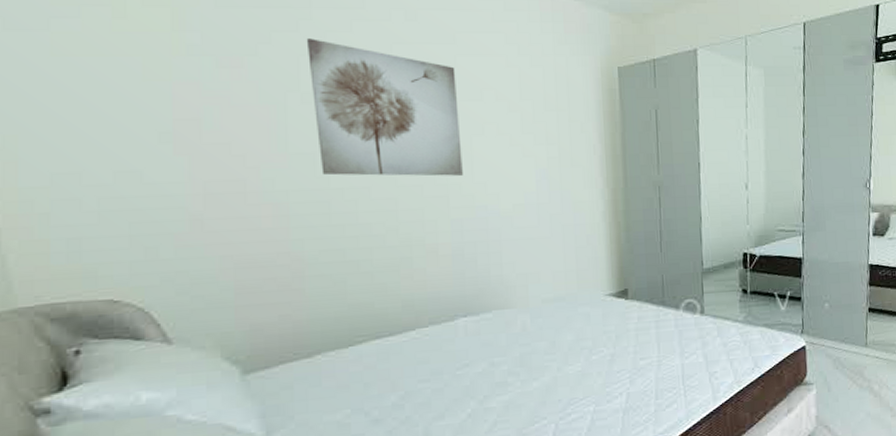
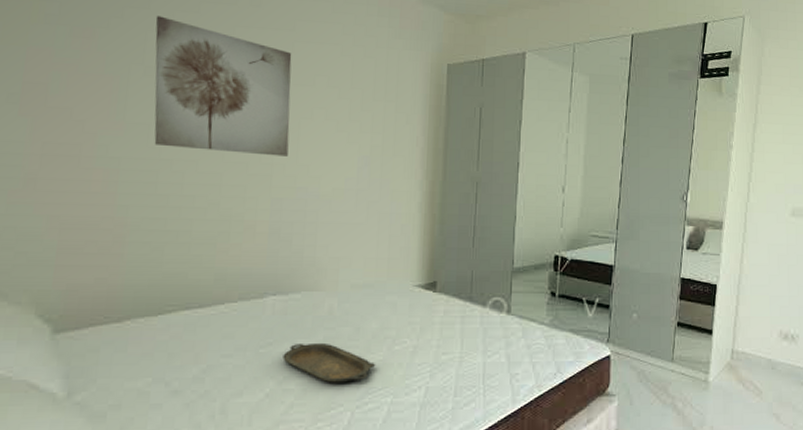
serving tray: none [481,359,575,398] -> present [283,342,376,383]

